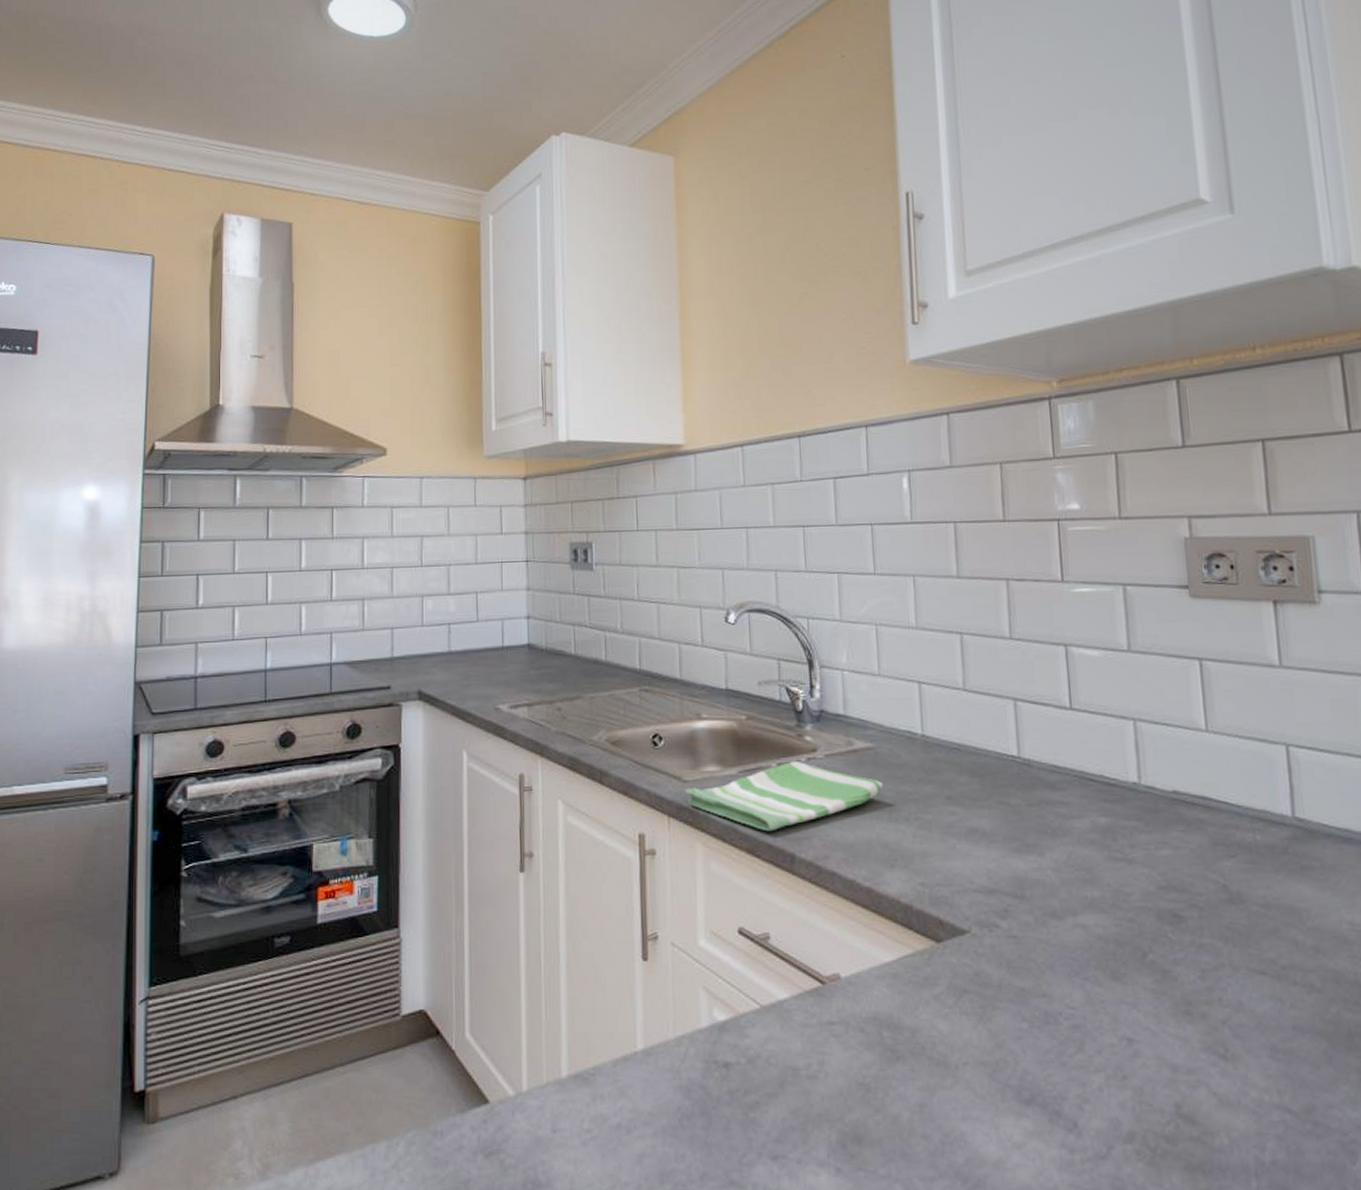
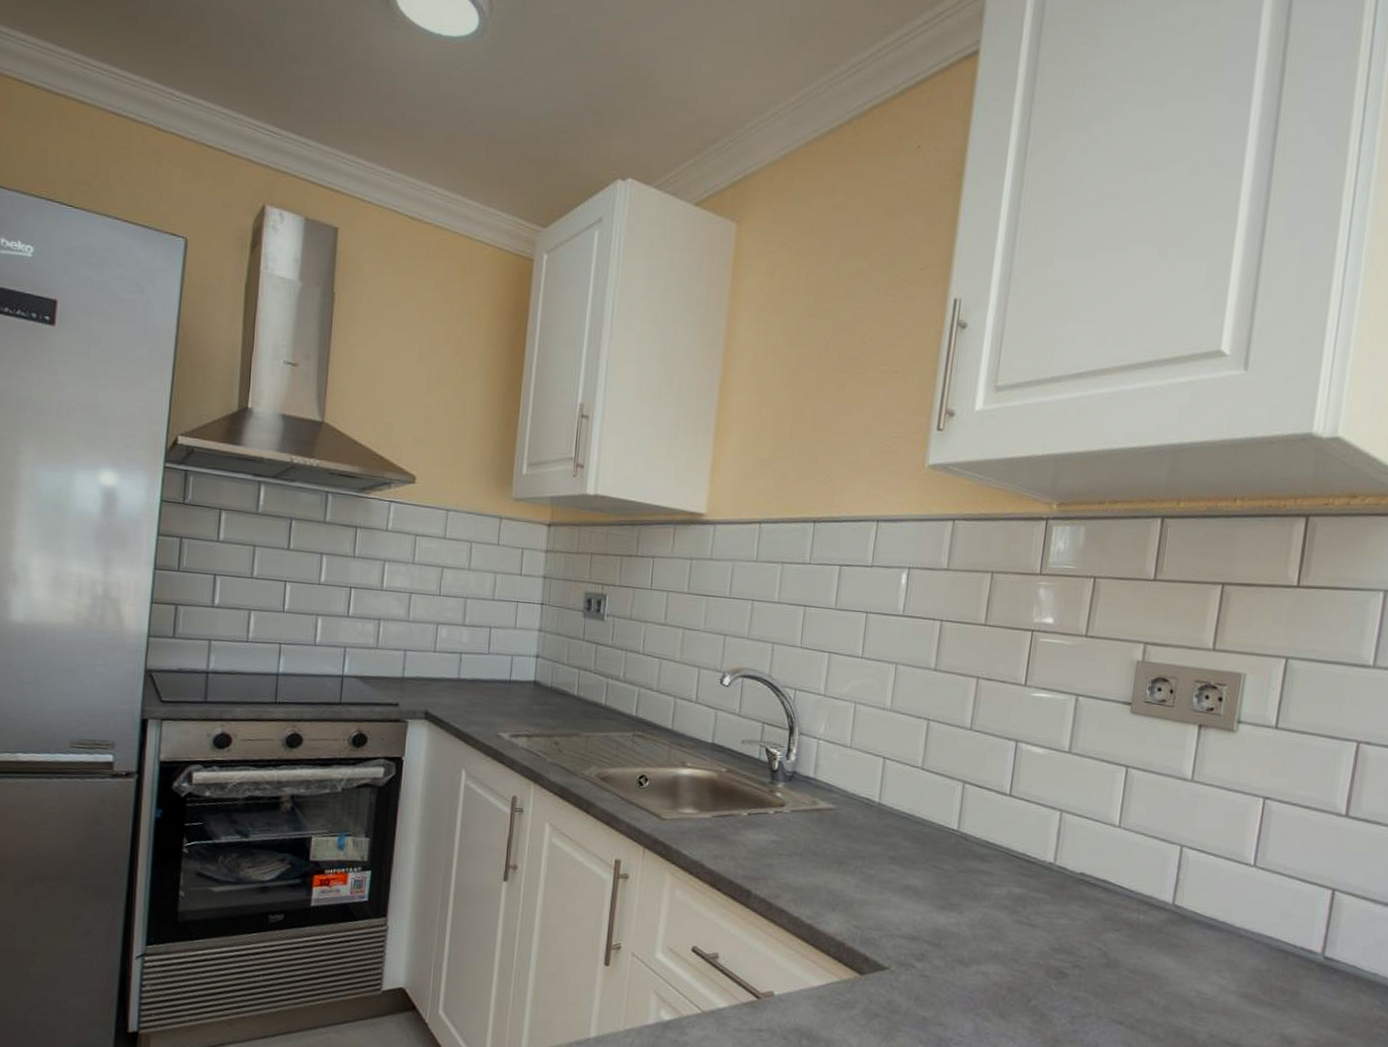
dish towel: present [685,760,883,832] -> none [662,812,837,870]

